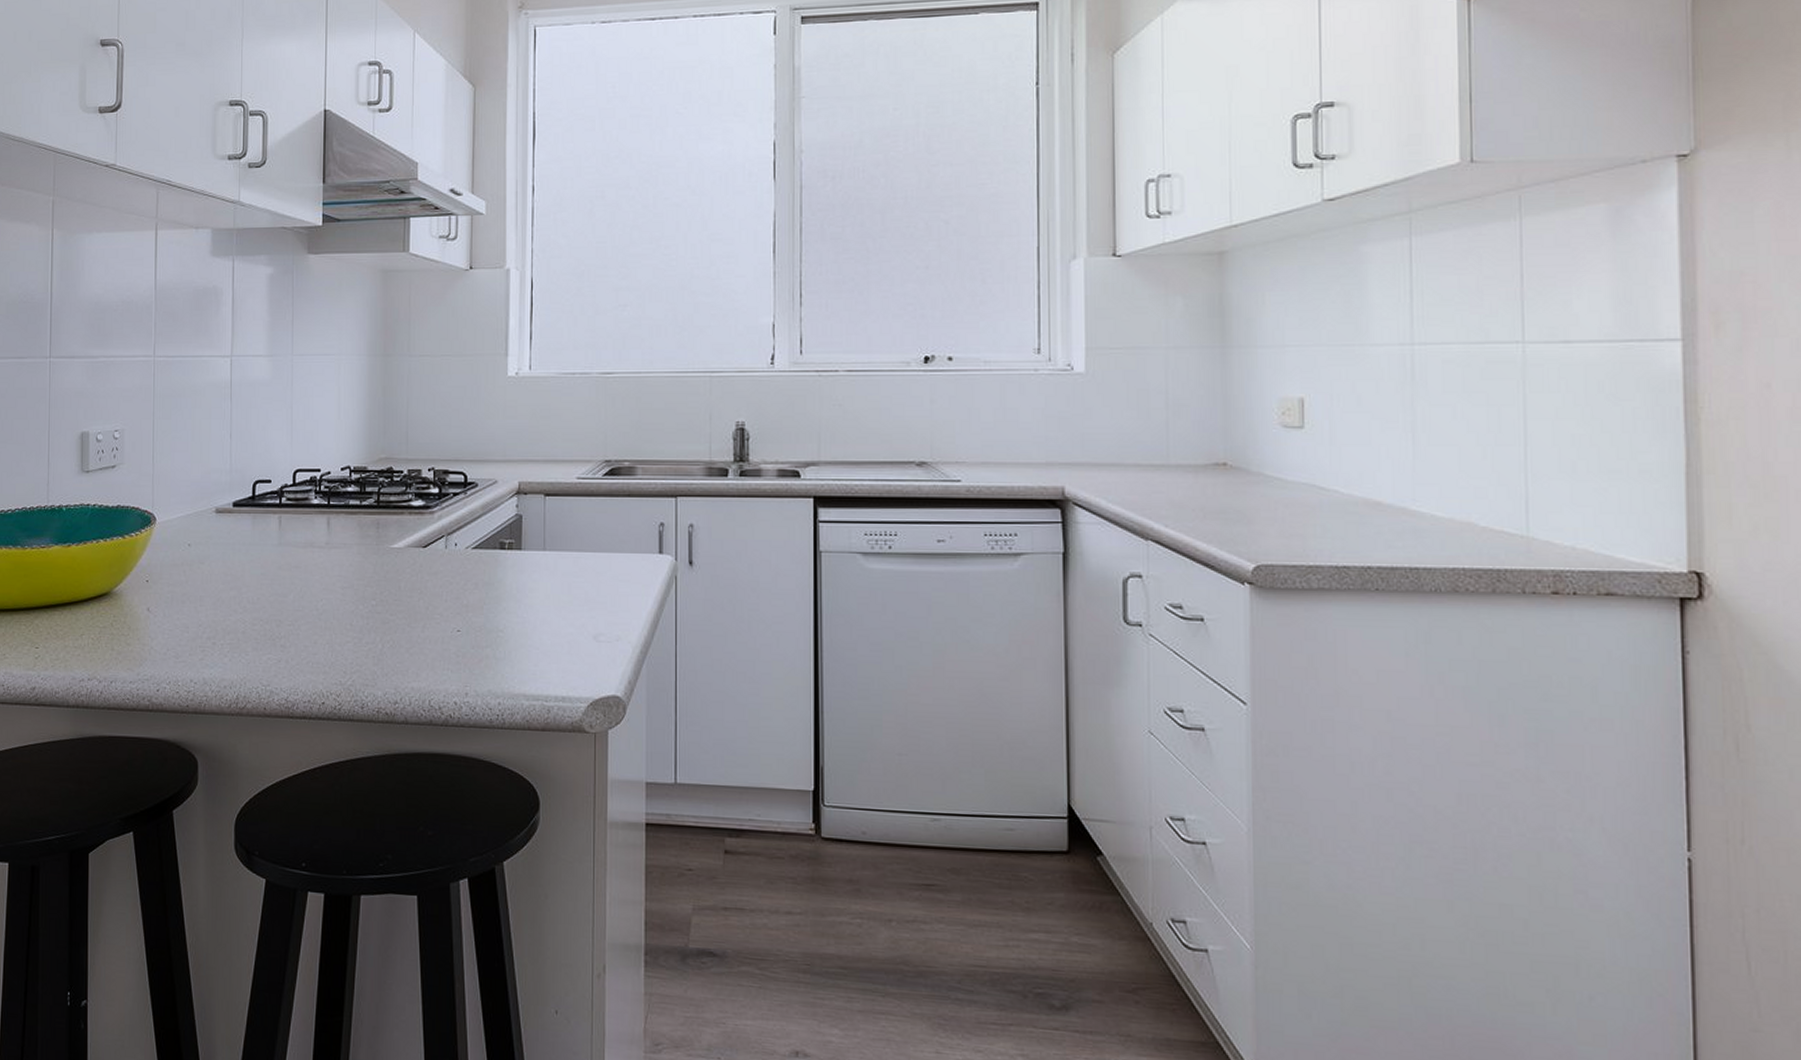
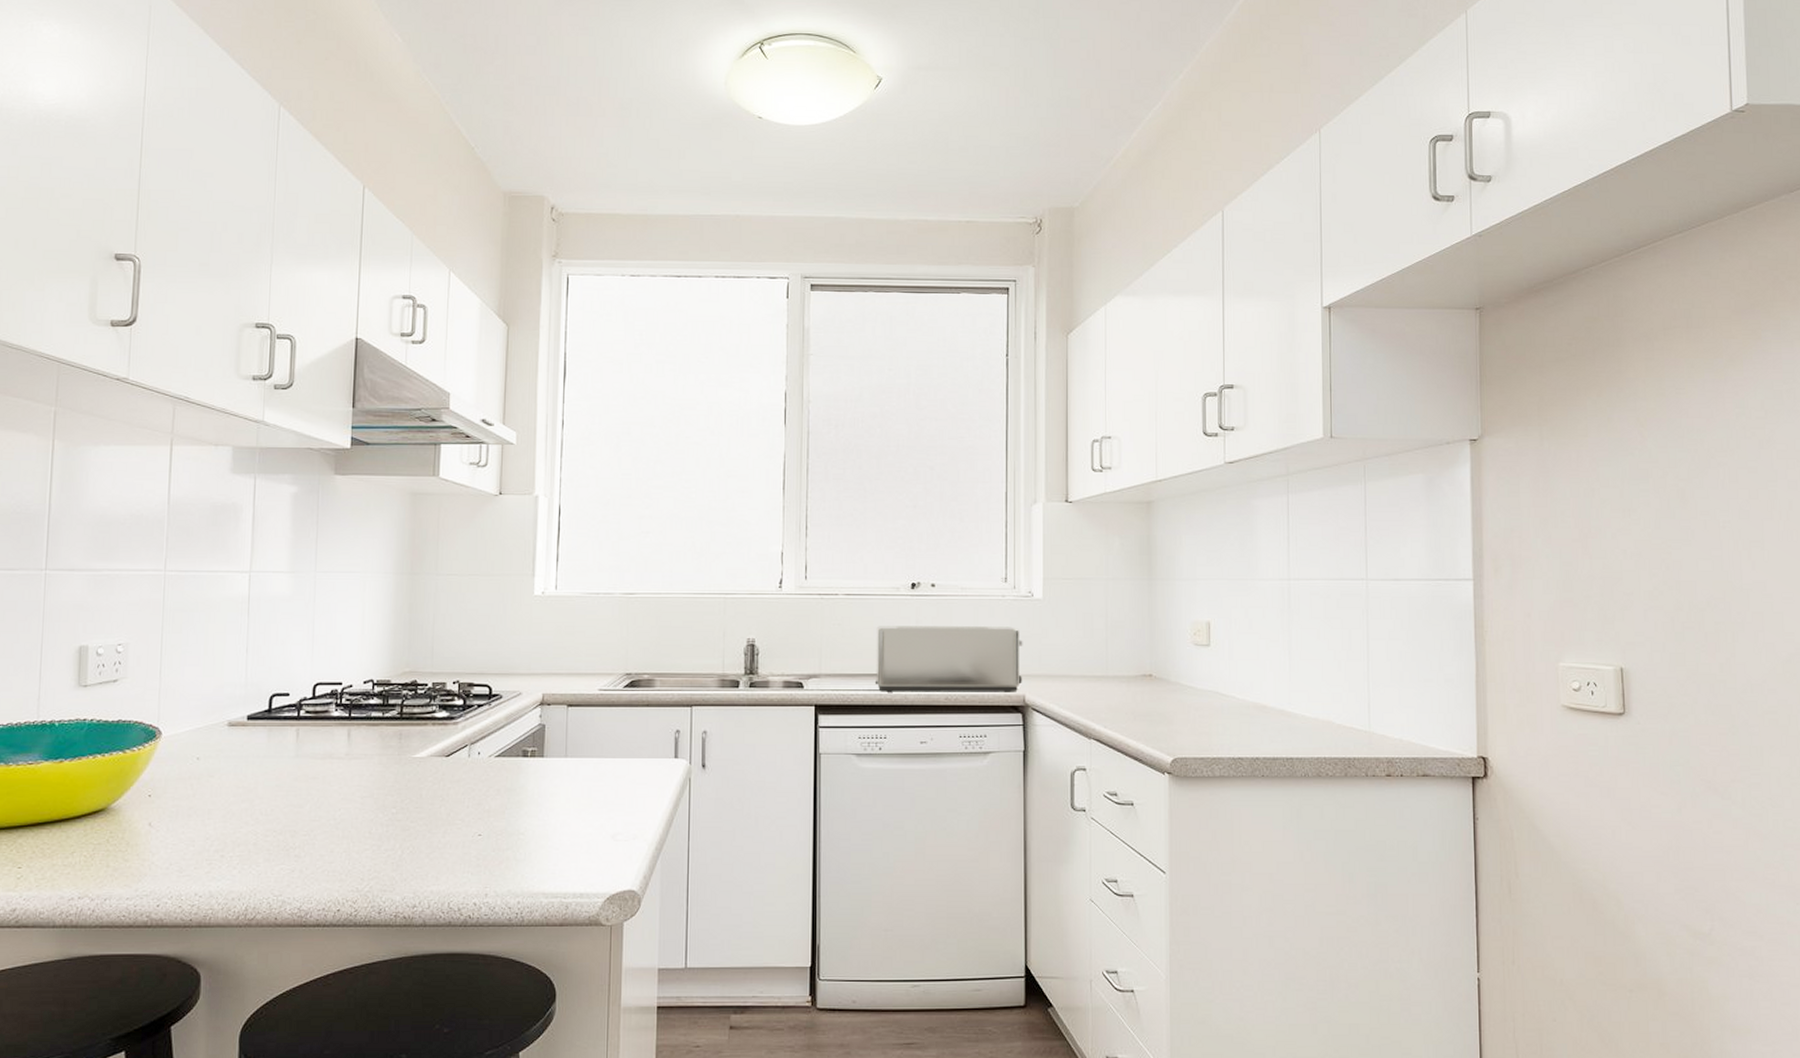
toaster: none [882,406,1061,484] -> present [874,626,1023,693]

